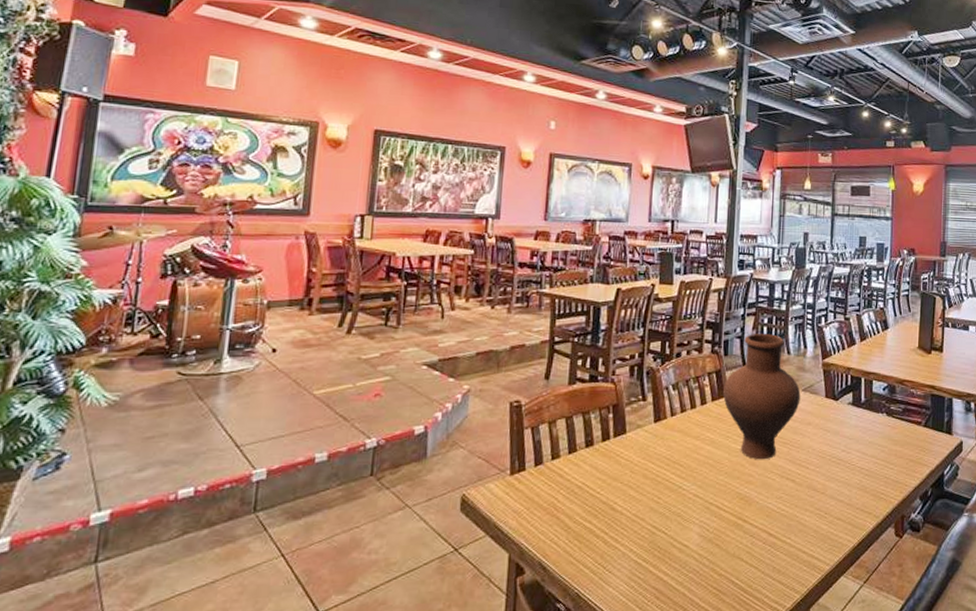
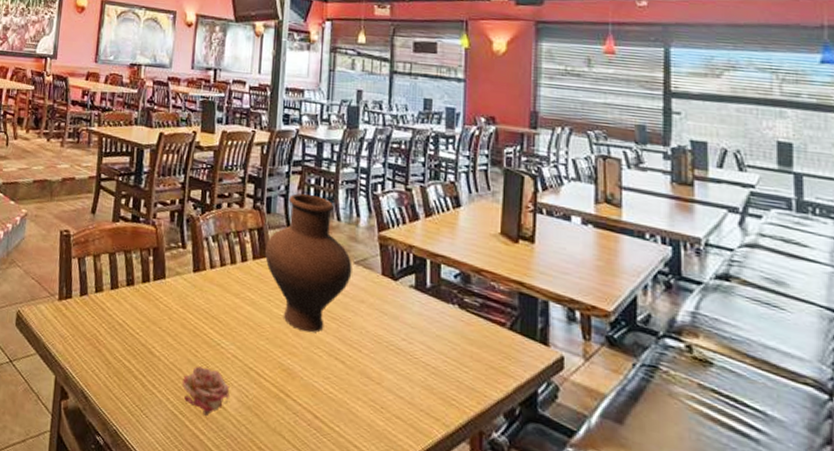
flower: none [644,512,693,558] -> present [181,366,231,417]

